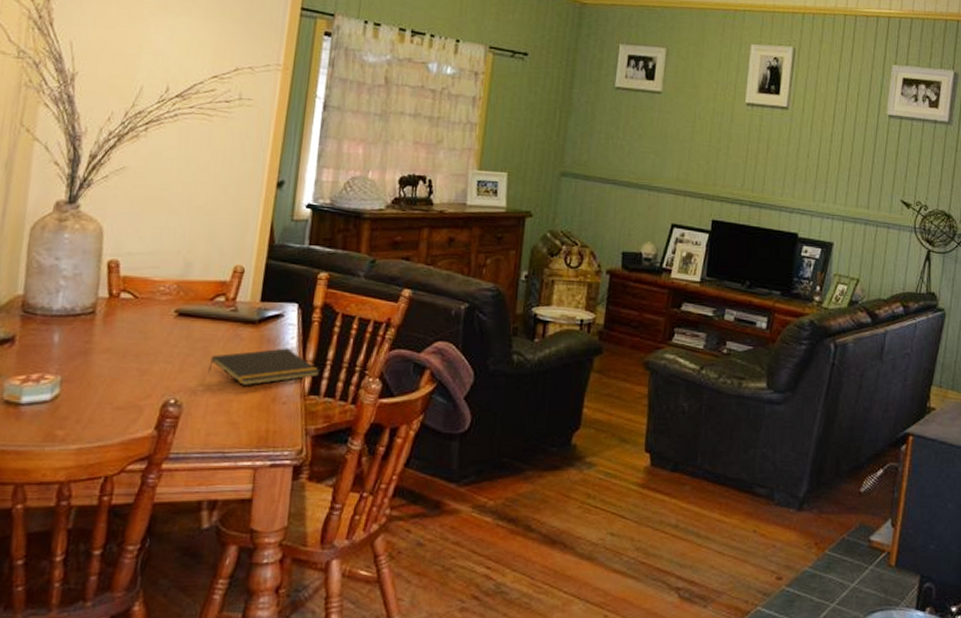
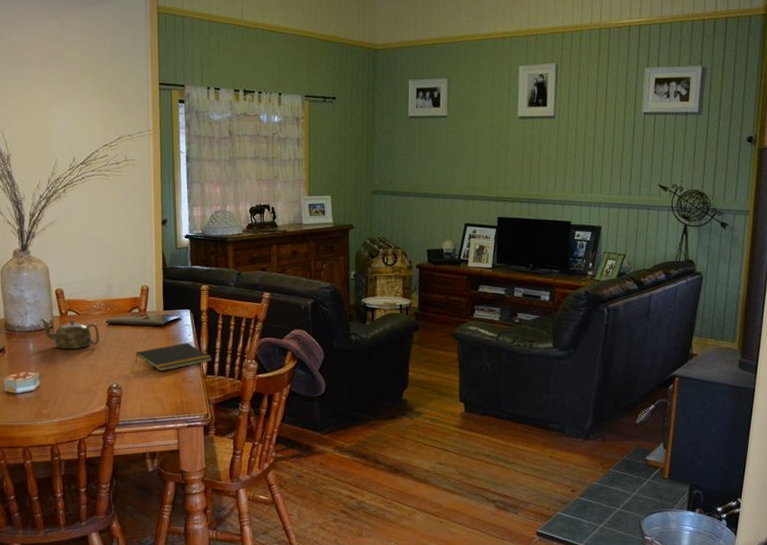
teapot: none [77,299,162,346] -> present [40,318,99,349]

